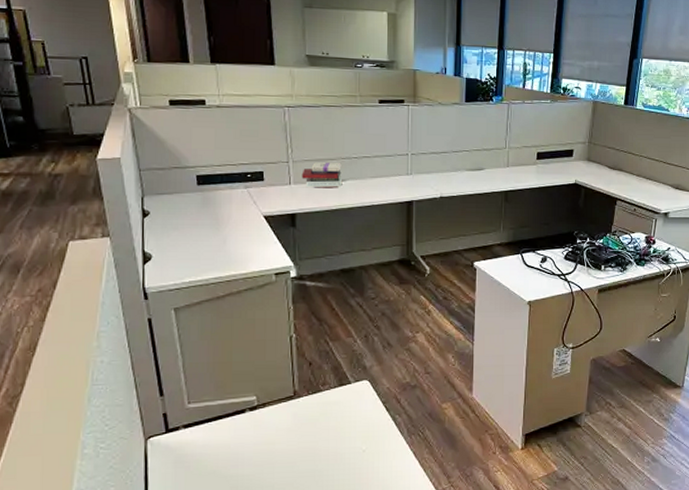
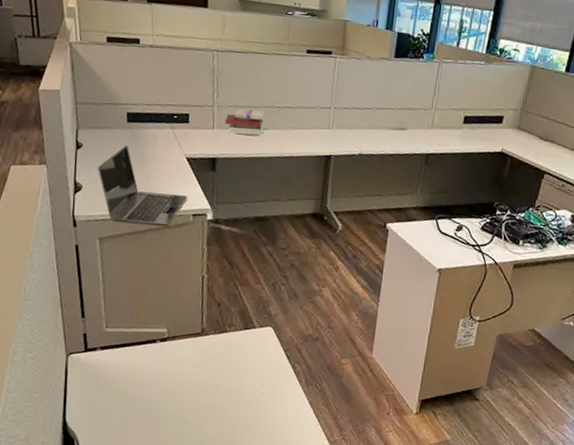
laptop: none [168,208,269,290] -> present [98,145,188,227]

